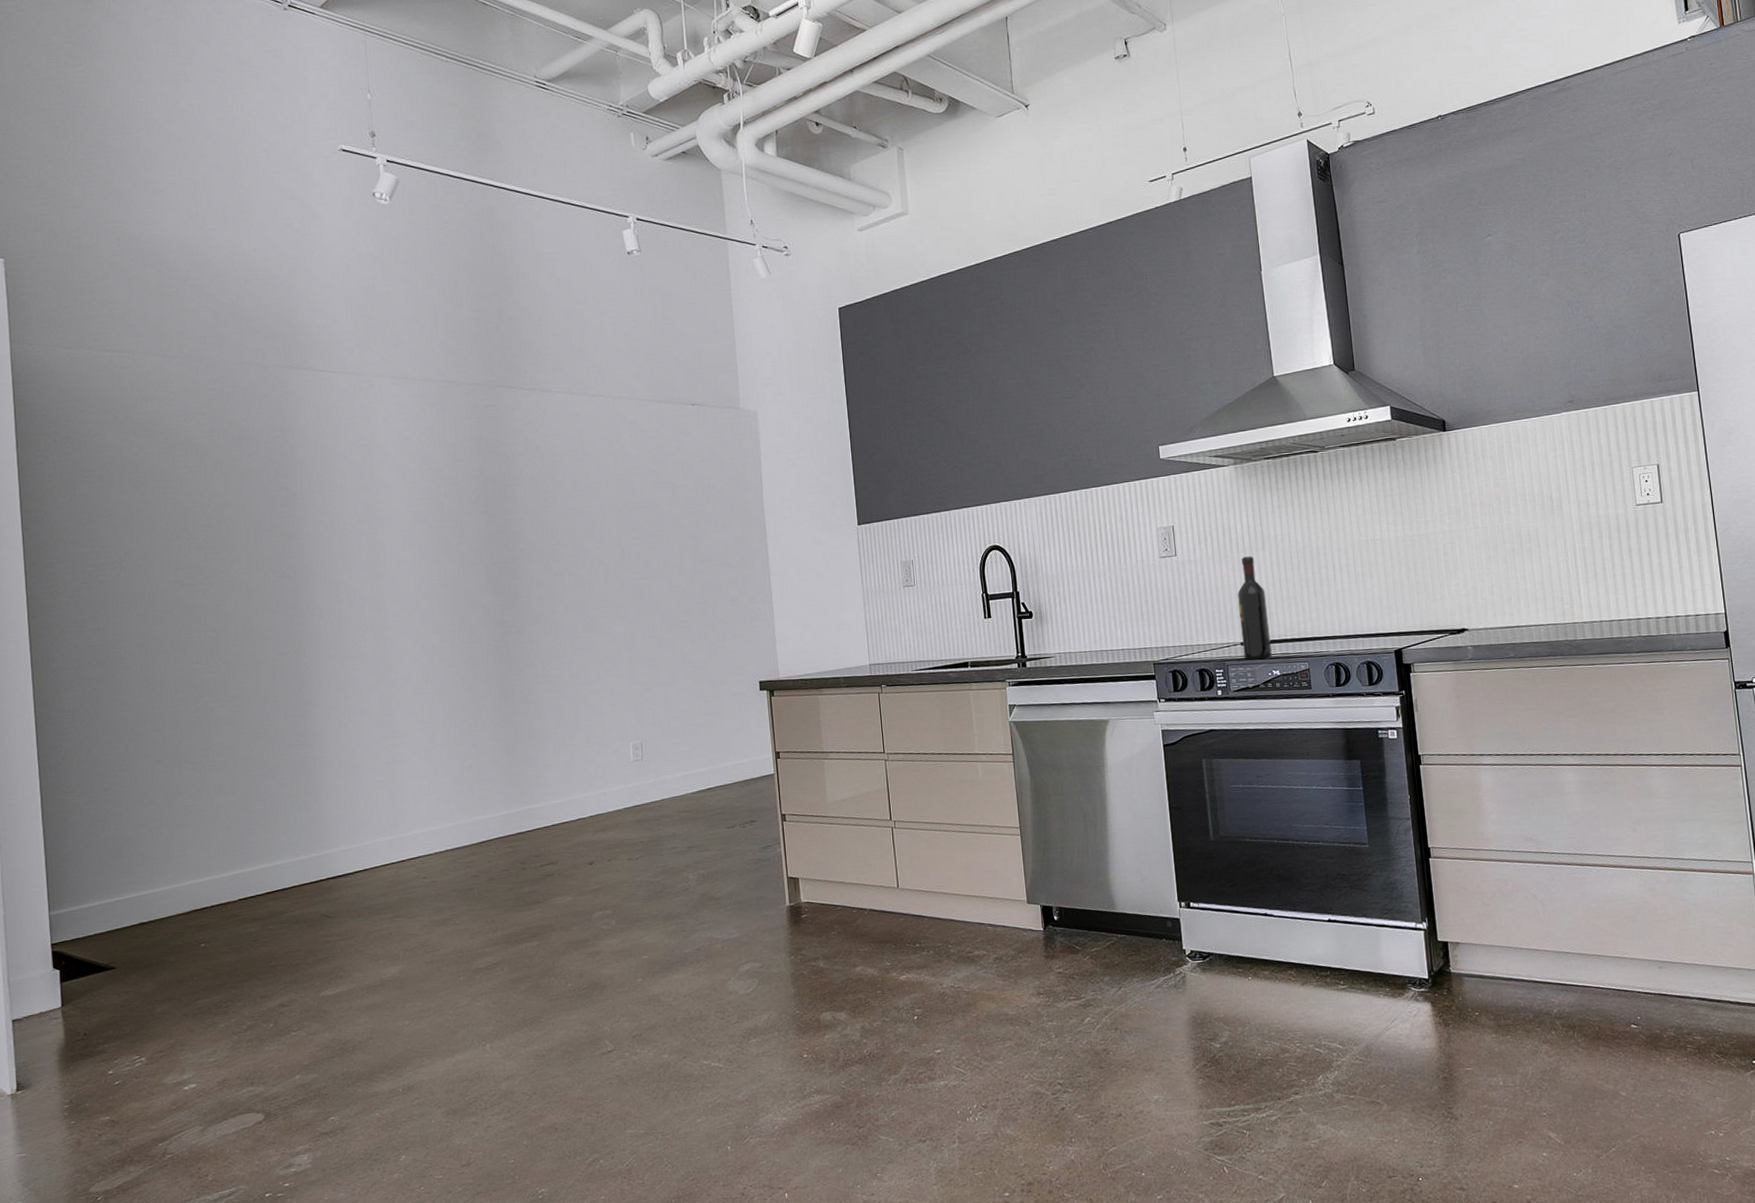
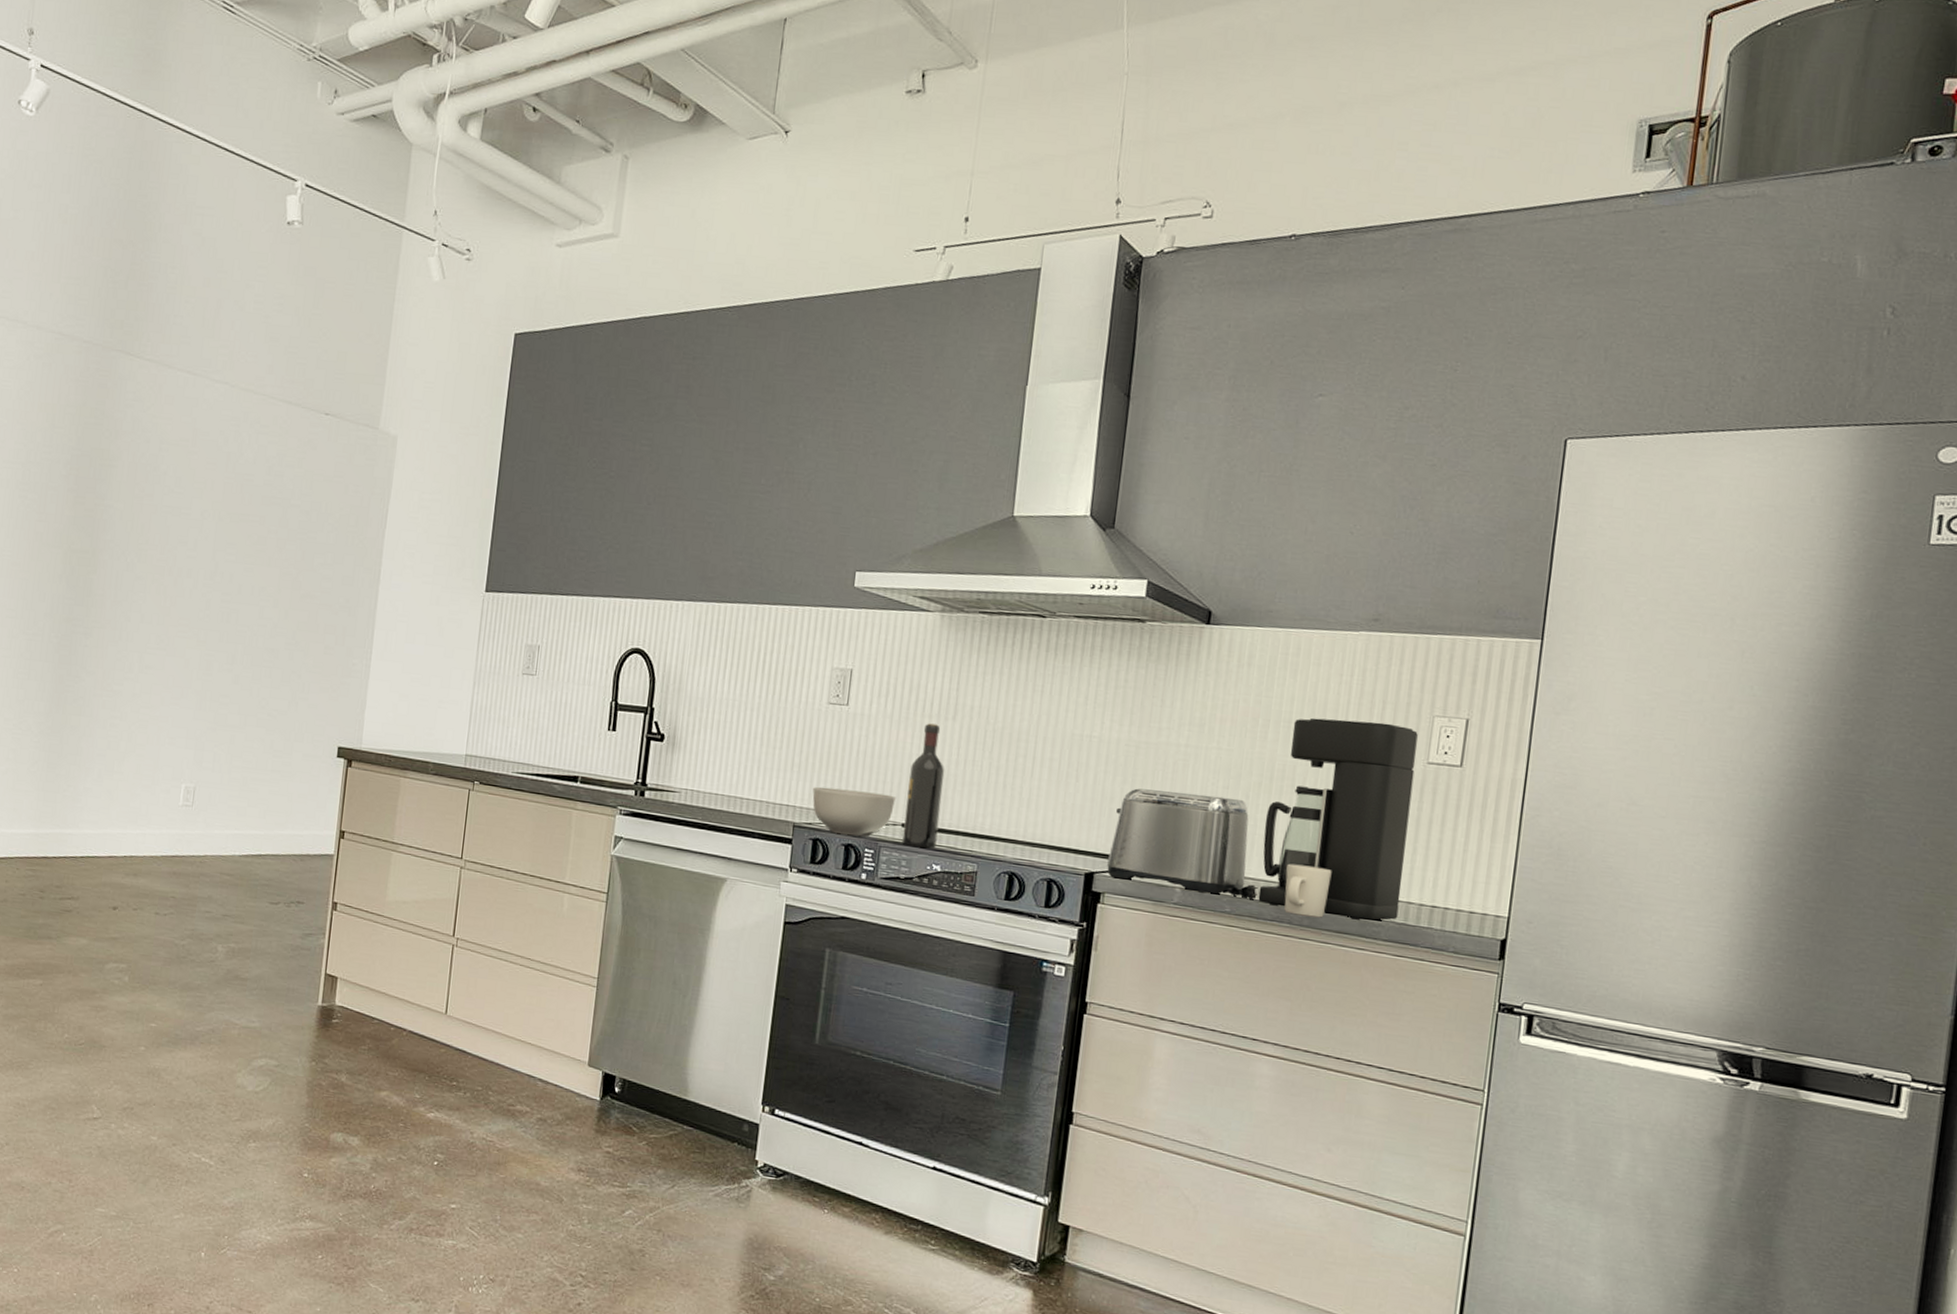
bowl: none [1162,621,1232,663] -> present [812,786,897,837]
toaster: none [1408,564,1532,650] -> present [1106,788,1258,899]
coffee maker: none [1524,480,1643,644] -> present [1258,718,1418,921]
mug: none [1549,605,1587,648] -> present [1284,863,1332,918]

